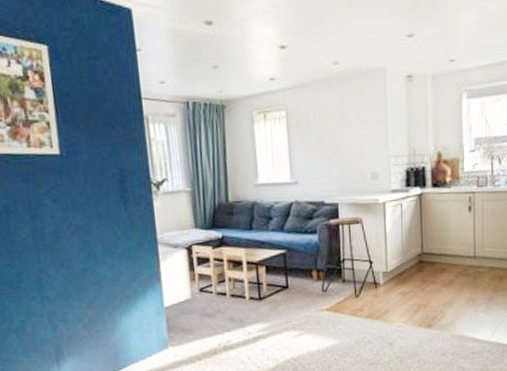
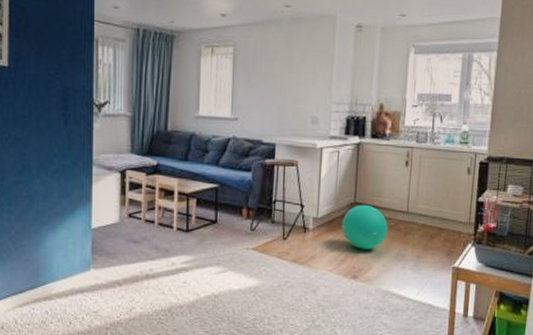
ball: none [411,253,457,298] -> present [341,204,388,250]

